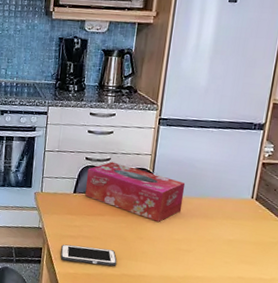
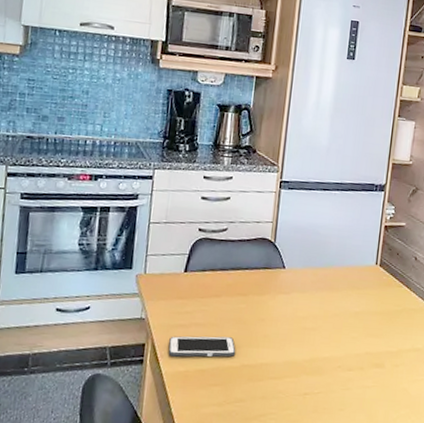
tissue box: present [85,161,186,222] -> none [198,232,309,299]

